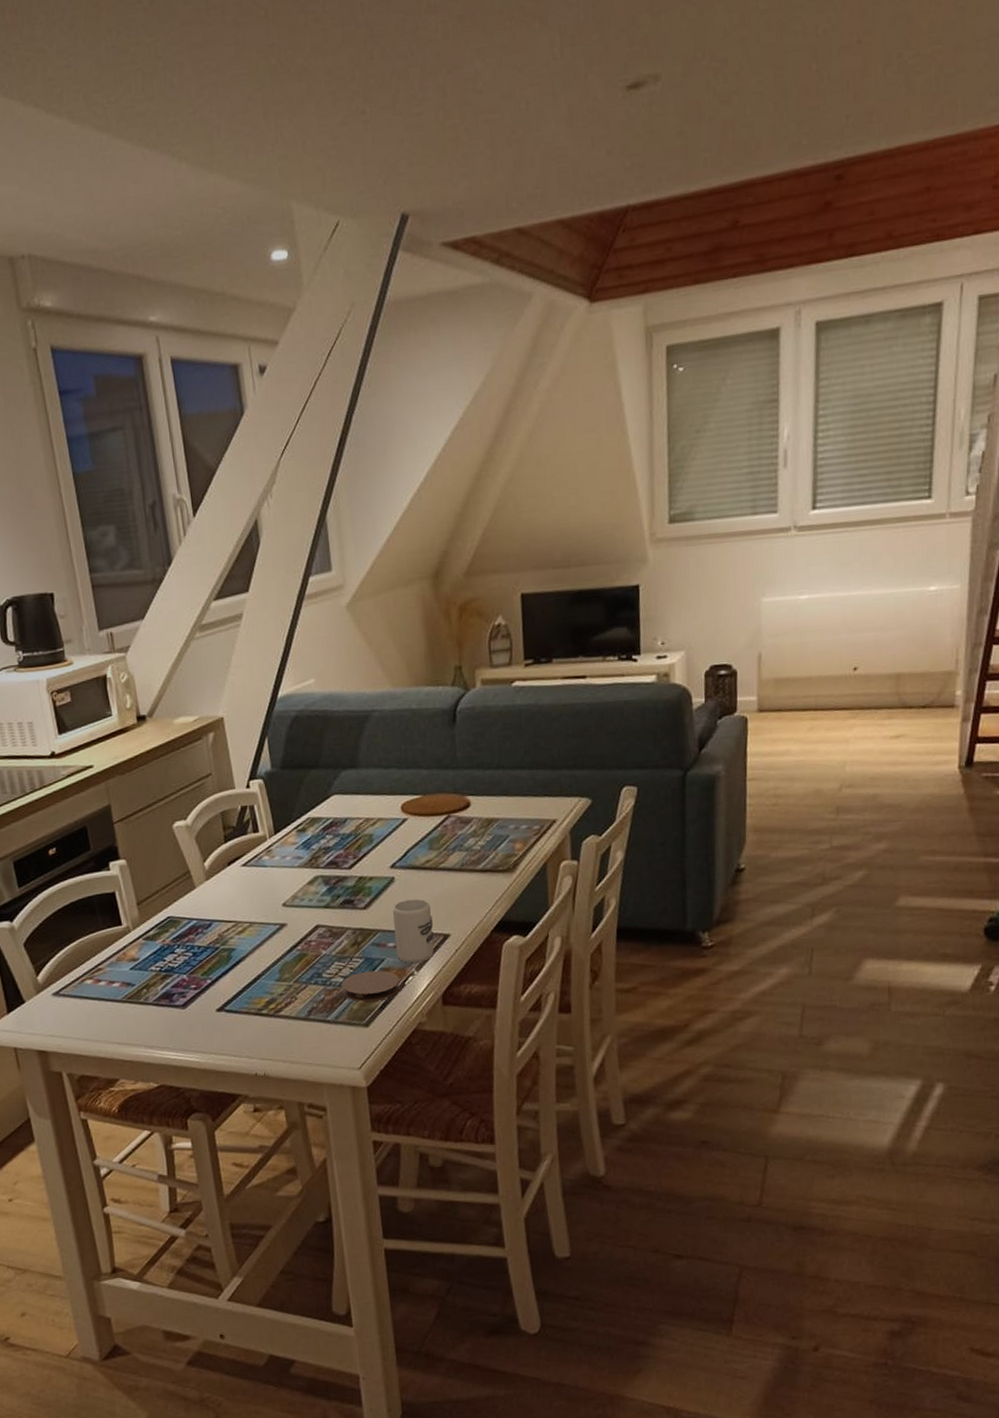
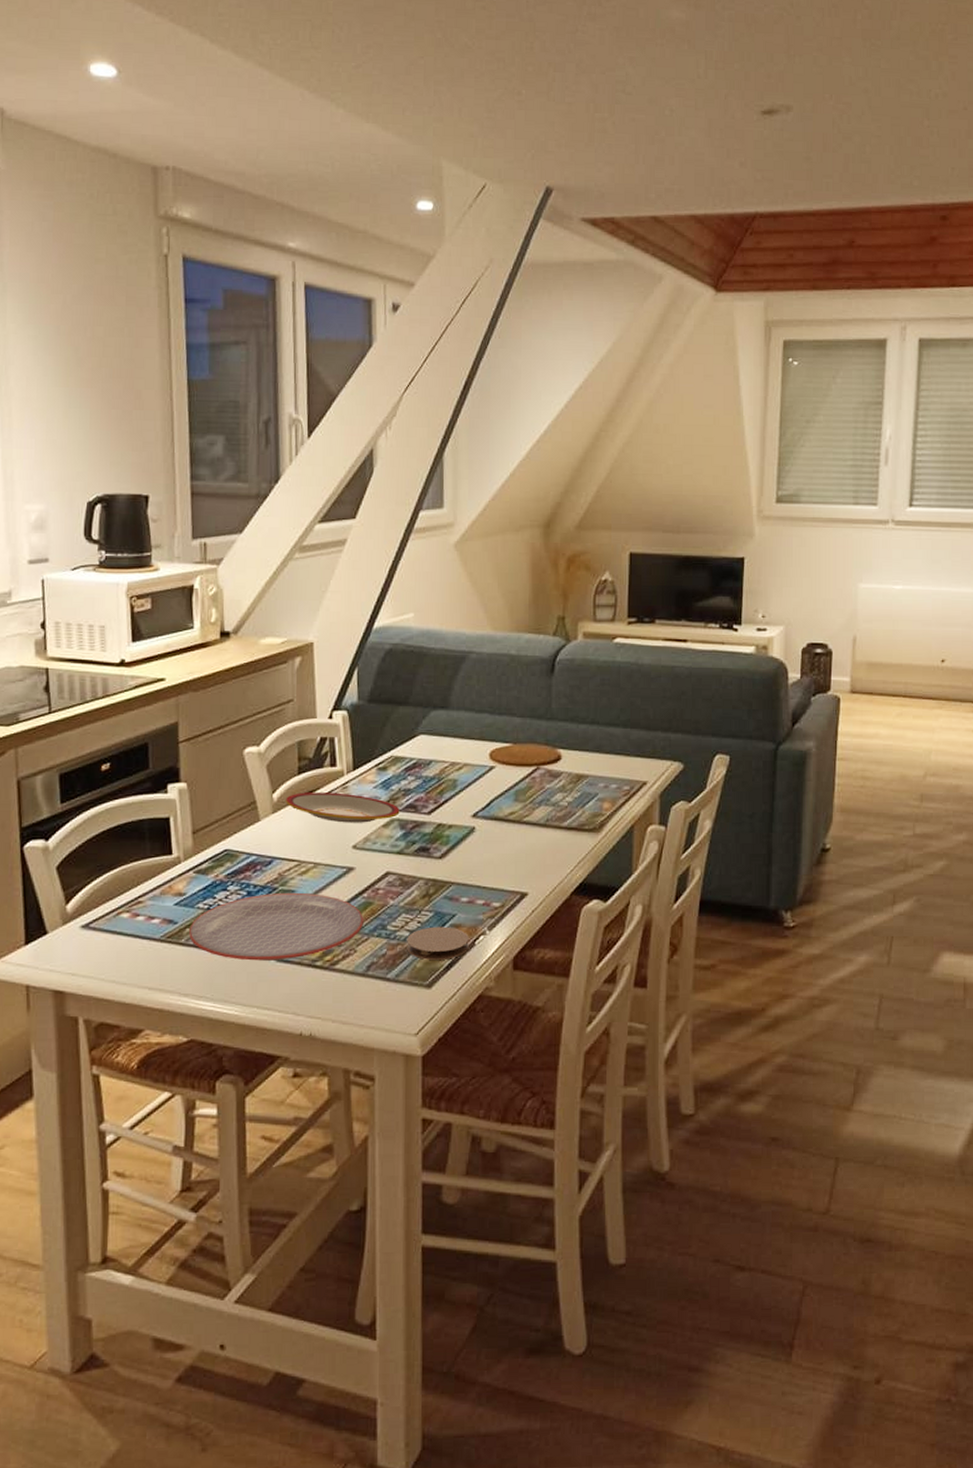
plate: none [146,949,301,1014] -> present [189,892,363,961]
plate: none [216,856,323,884] -> present [286,792,400,823]
cup: present [393,899,434,963] -> none [469,852,511,921]

